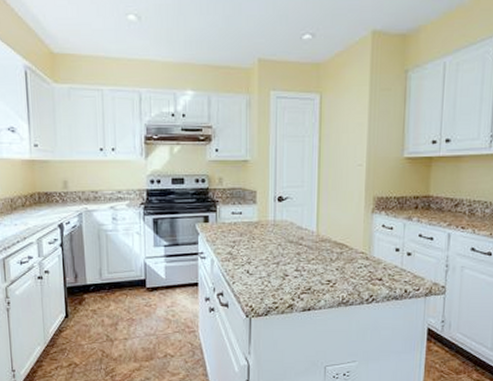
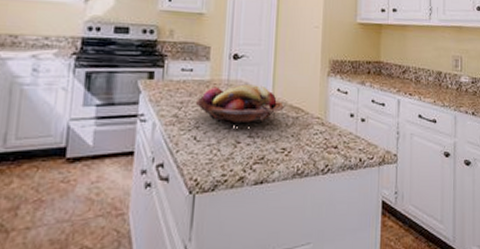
fruit basket: none [246,224,329,260] -> present [195,84,285,125]

